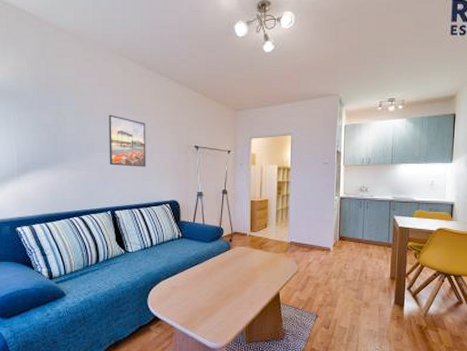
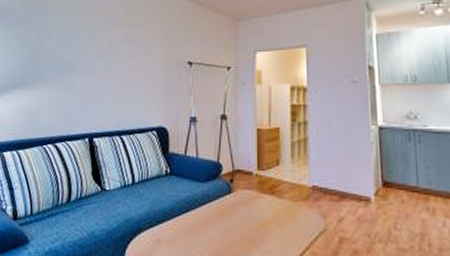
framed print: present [108,114,146,167] -> none [91,28,134,87]

